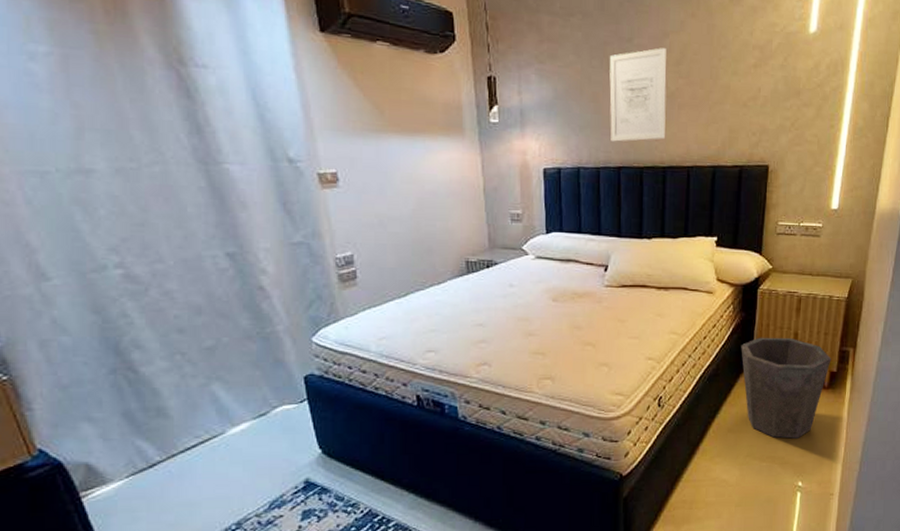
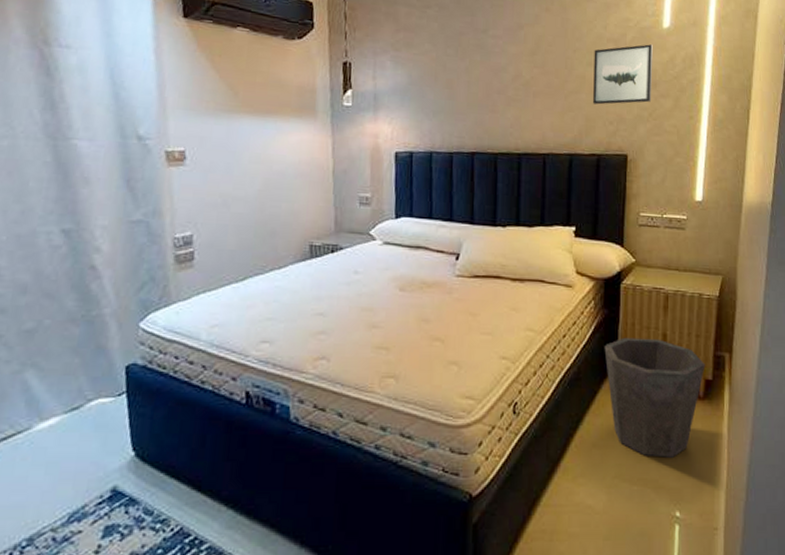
wall art: present [609,47,667,142] -> none [464,38,521,128]
wall art: none [737,50,798,115] -> present [593,44,653,105]

